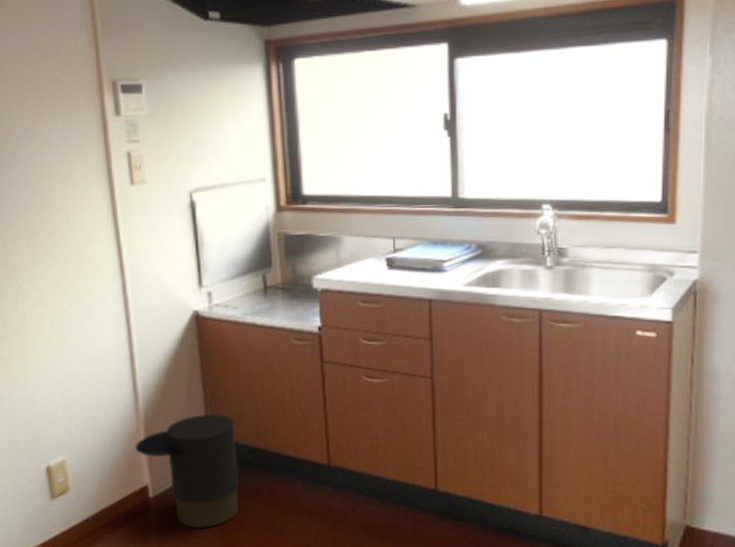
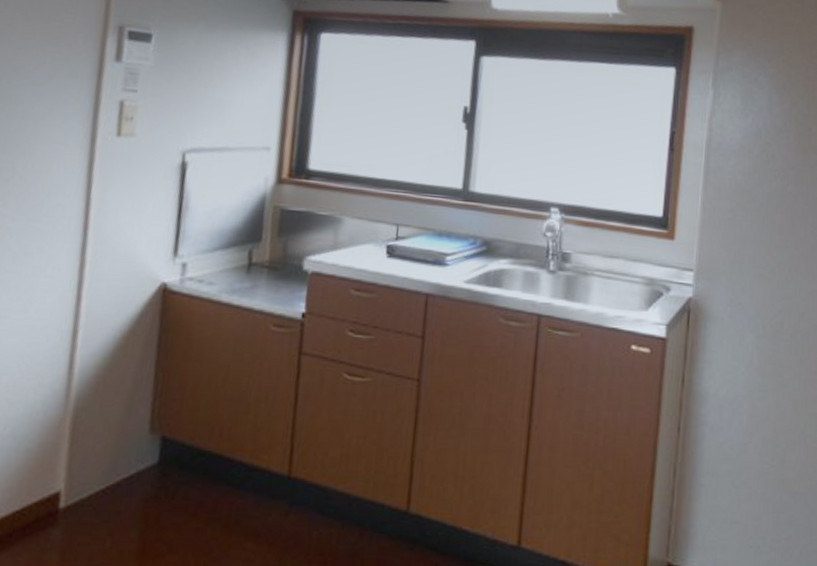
trash can: present [135,413,240,528] -> none [54,405,185,550]

